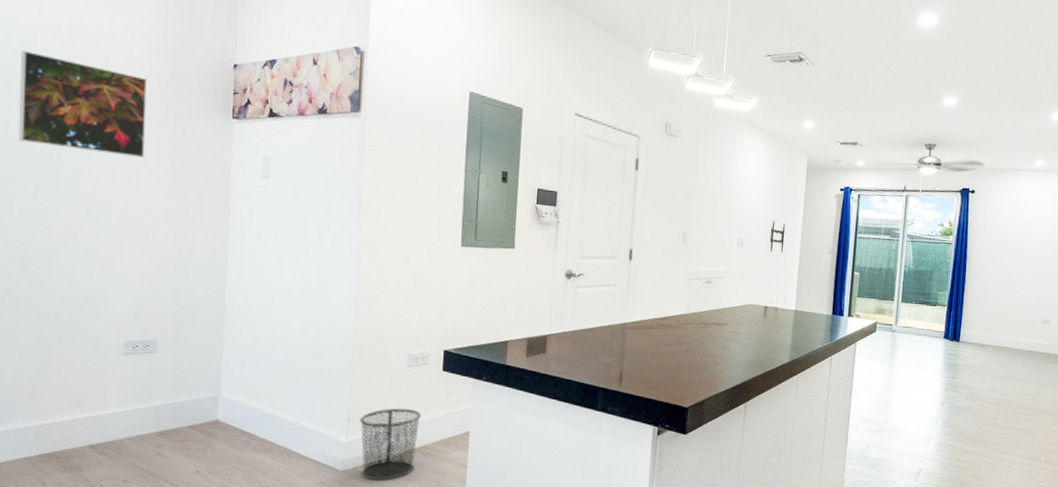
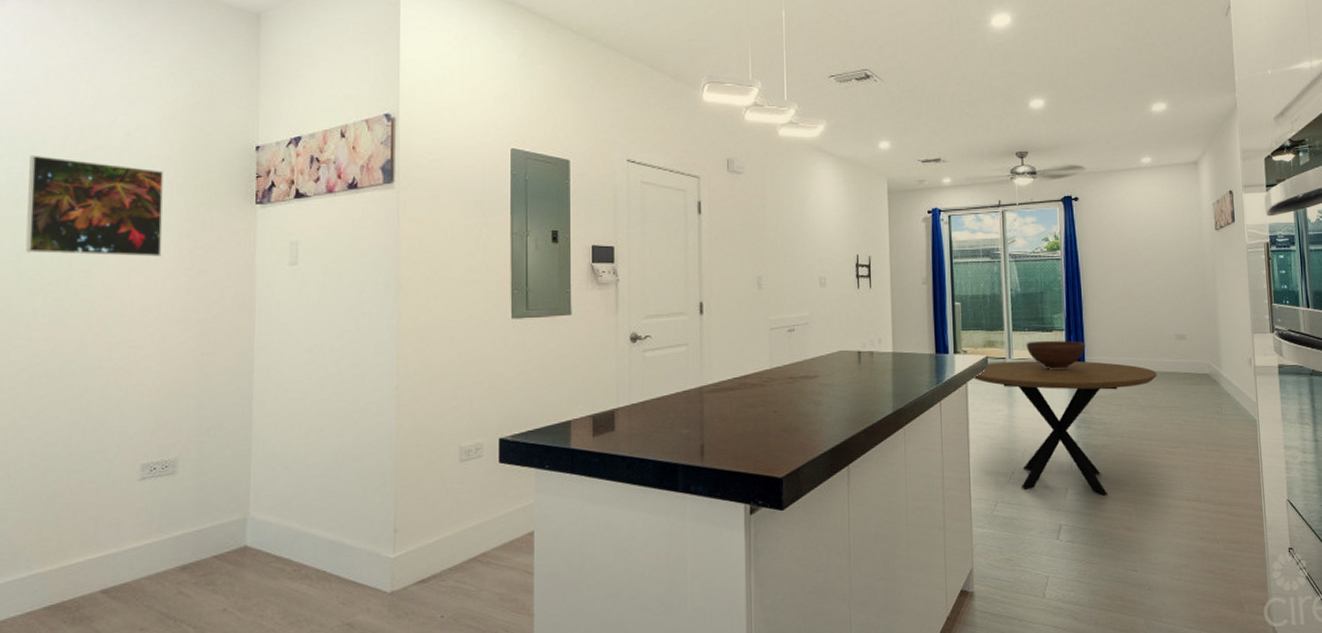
waste bin: present [360,408,421,481] -> none [408,511,478,601]
dining table: none [861,327,1021,448] -> present [972,360,1157,495]
fruit bowl: none [911,312,963,340] -> present [1026,340,1086,371]

